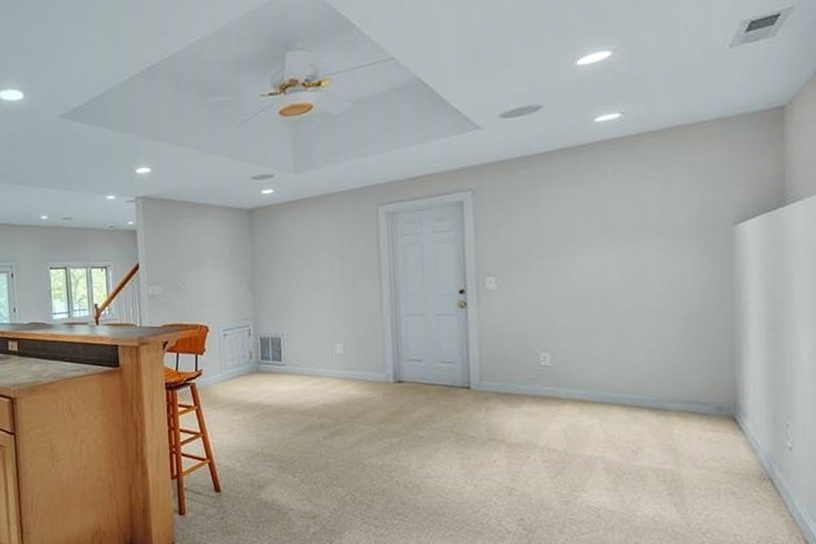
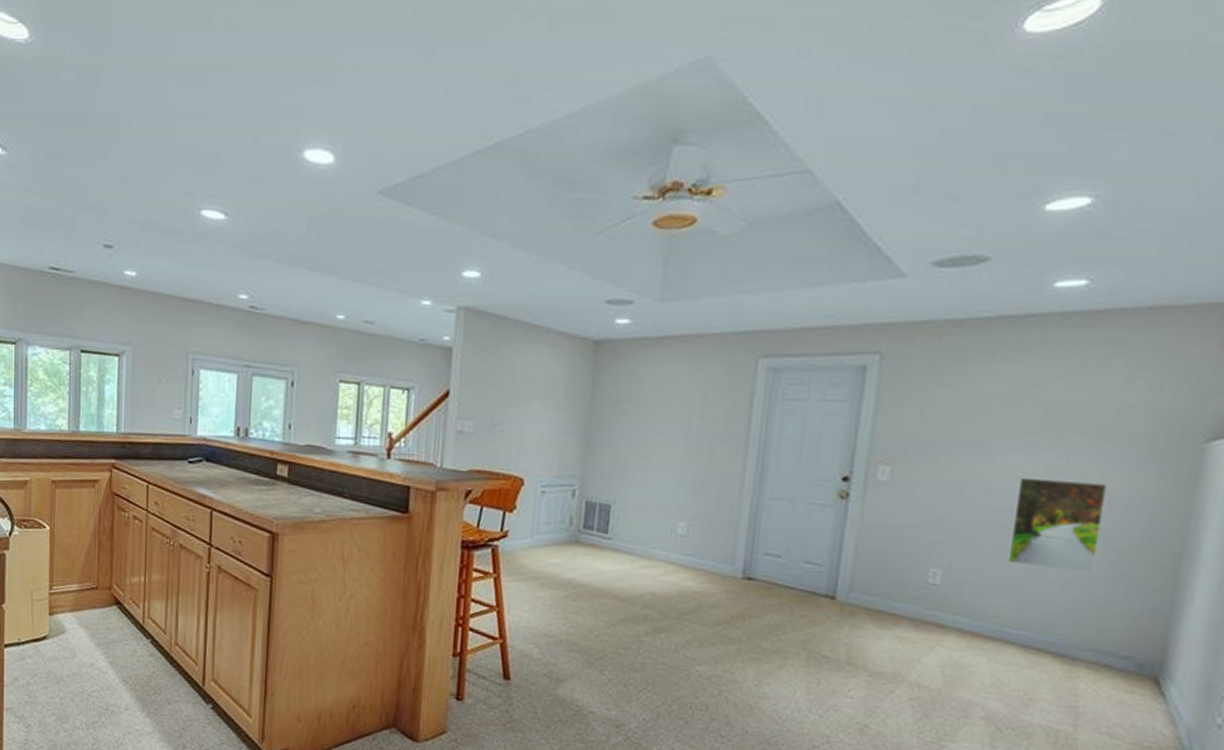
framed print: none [596,268,668,342] -> present [1007,477,1108,575]

